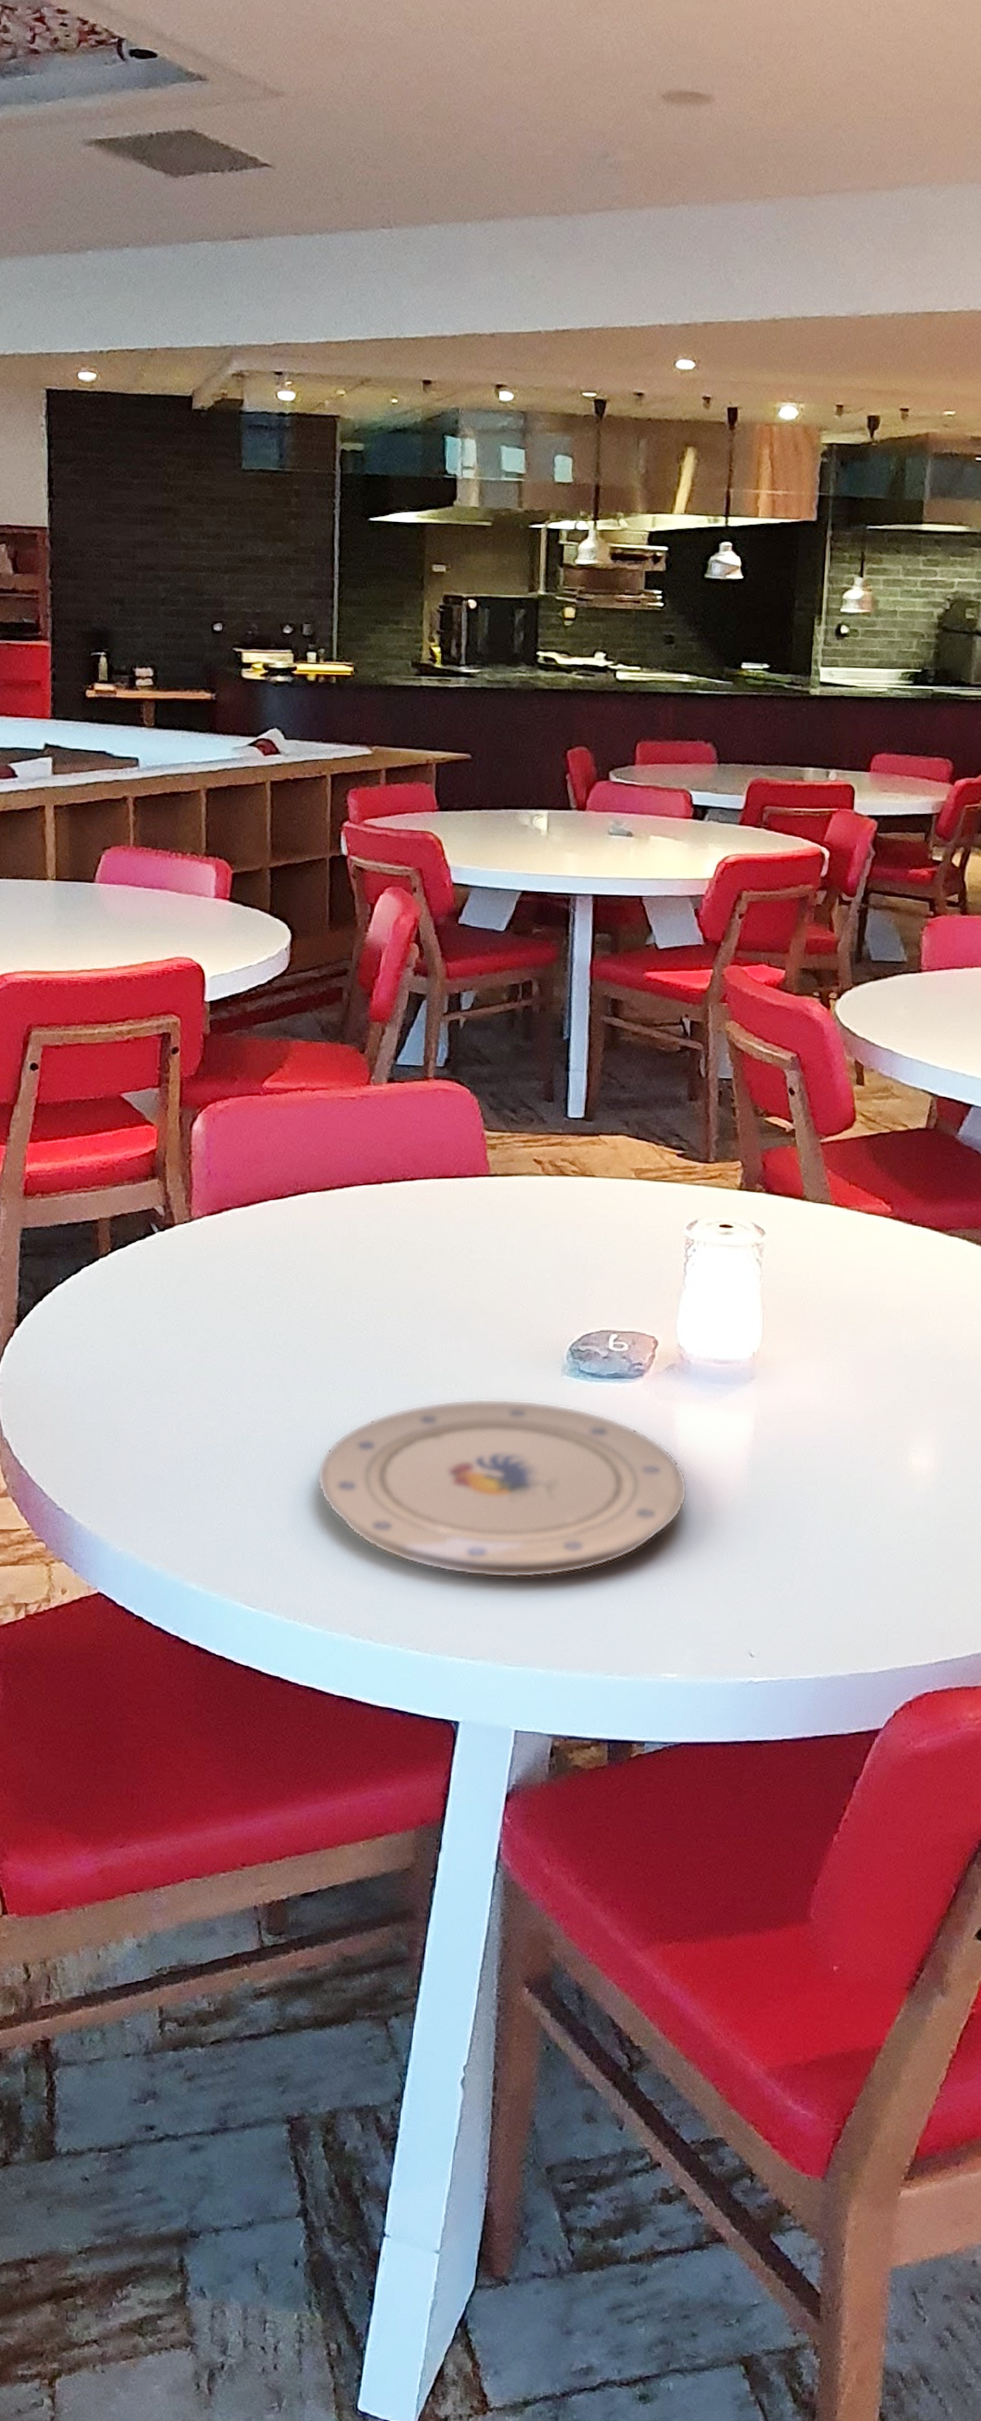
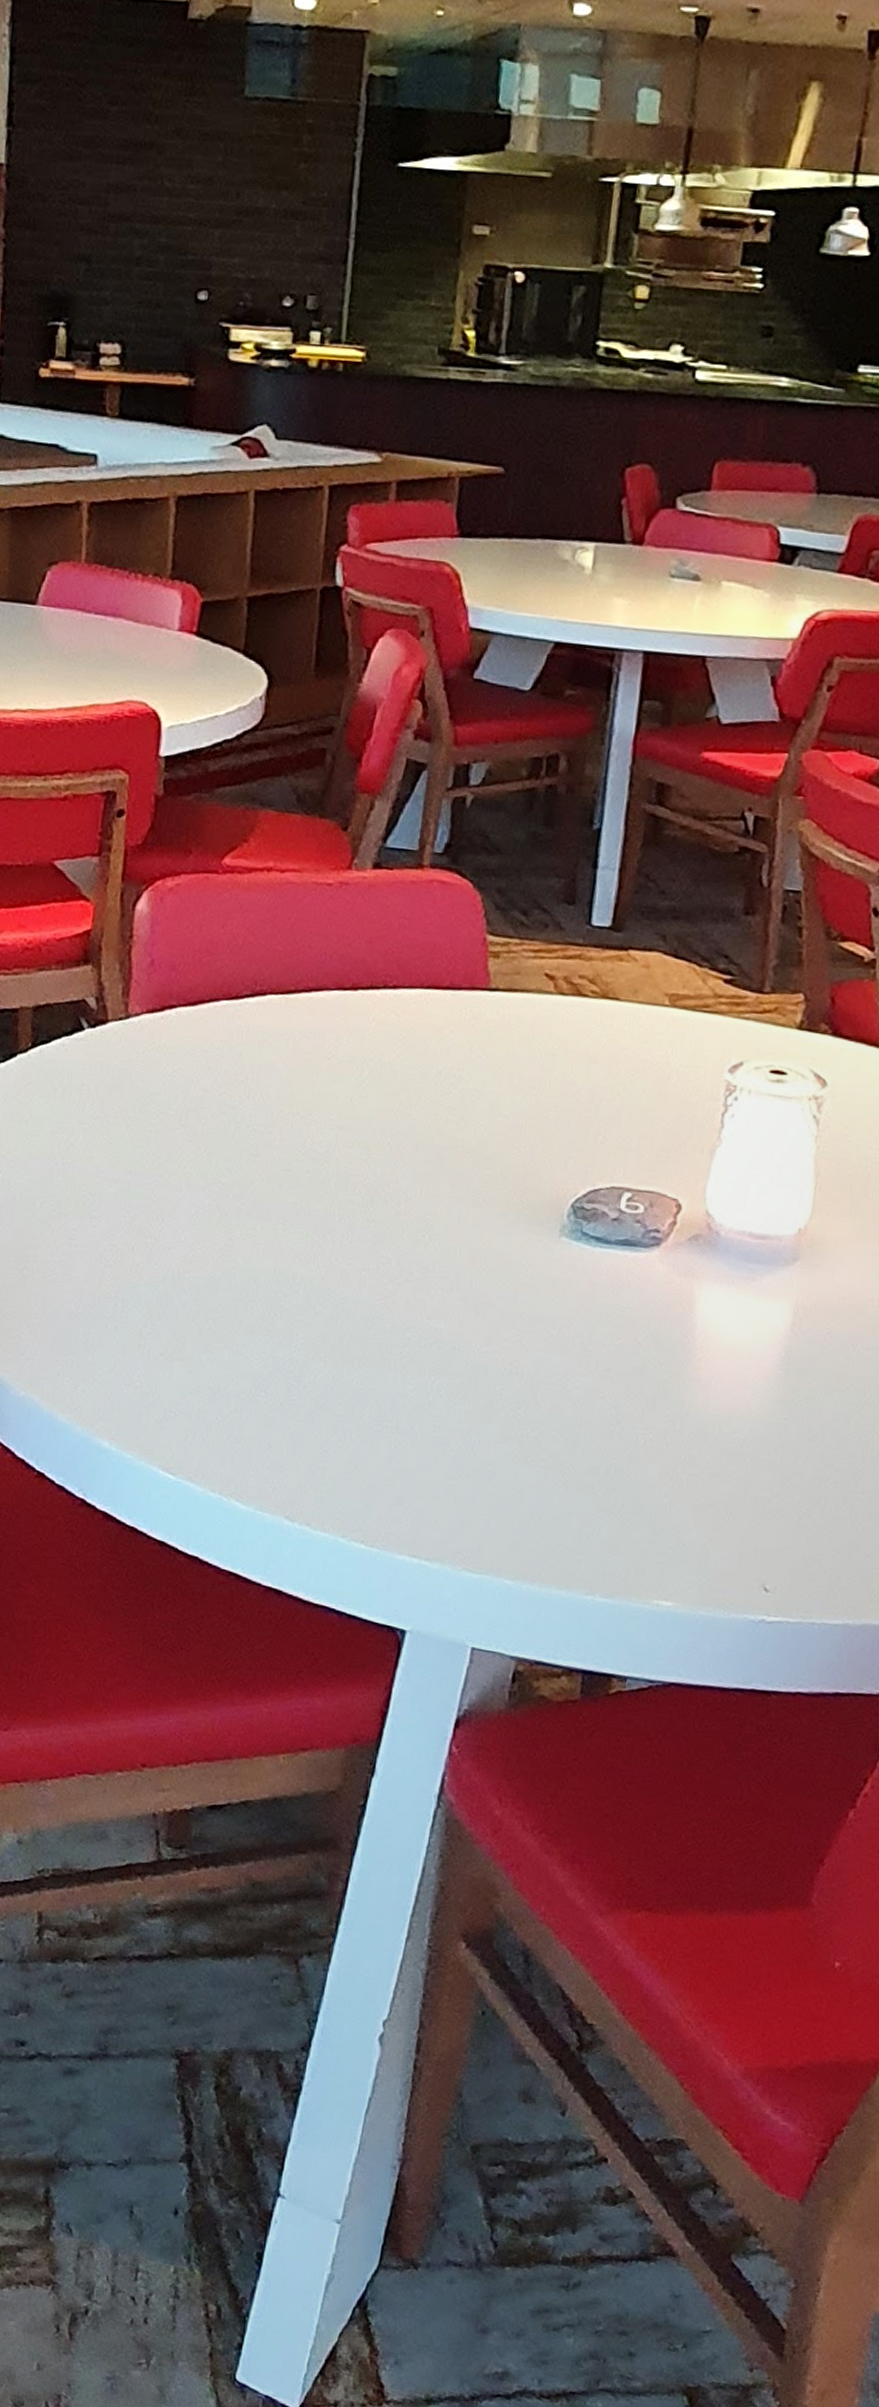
plate: present [316,1398,688,1579] -> none [256,1254,705,1473]

